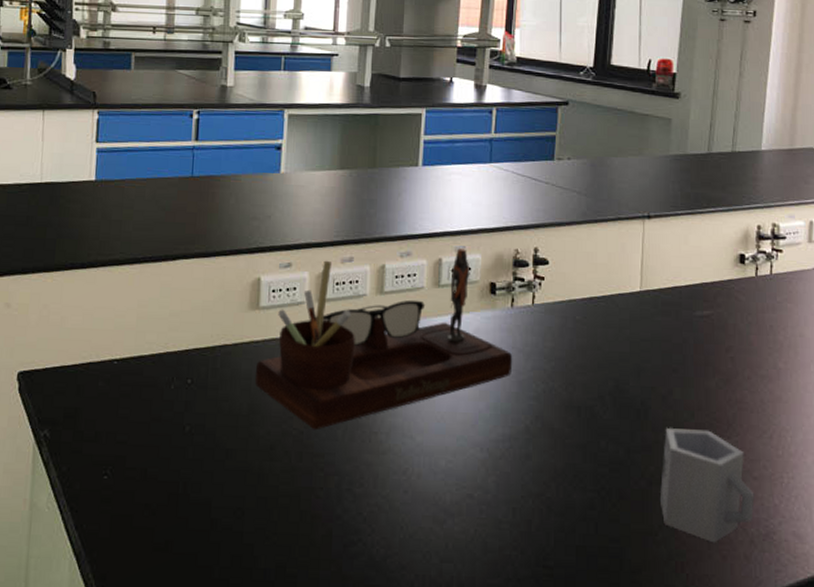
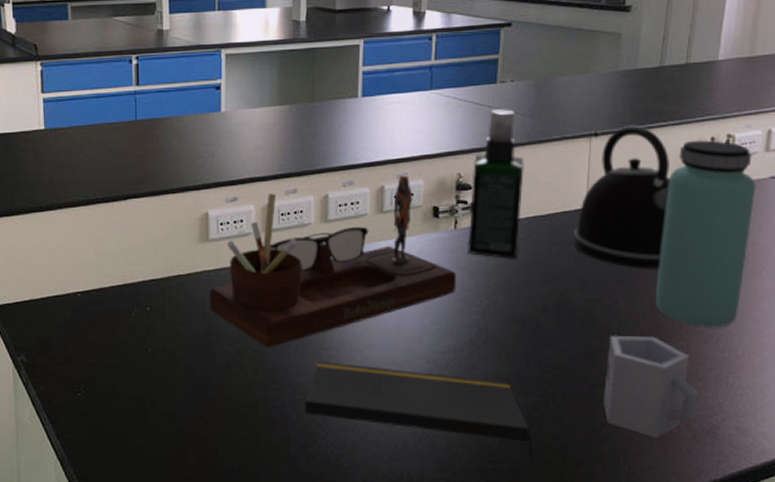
notepad: none [350,447,588,575] -> present [304,362,532,469]
spray bottle: none [524,186,580,342] -> present [468,109,524,260]
kettle: none [628,209,721,358] -> present [573,125,671,269]
bottle: none [709,227,801,423] -> present [655,140,756,328]

